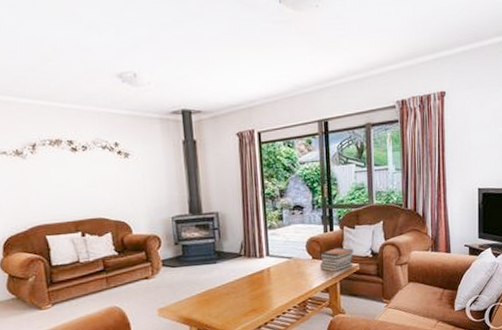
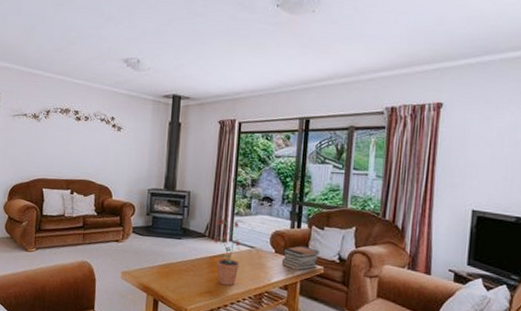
potted plant: none [249,234,280,301] -> present [213,218,242,286]

